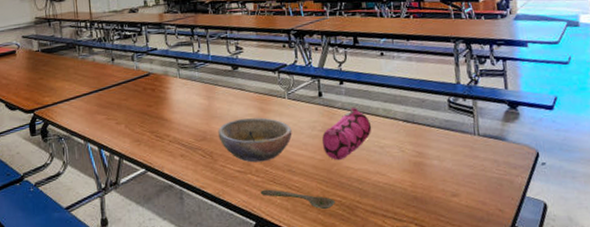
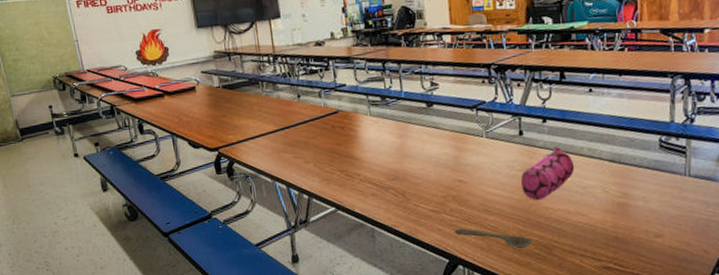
bowl: present [218,117,292,163] -> none [411,157,490,202]

